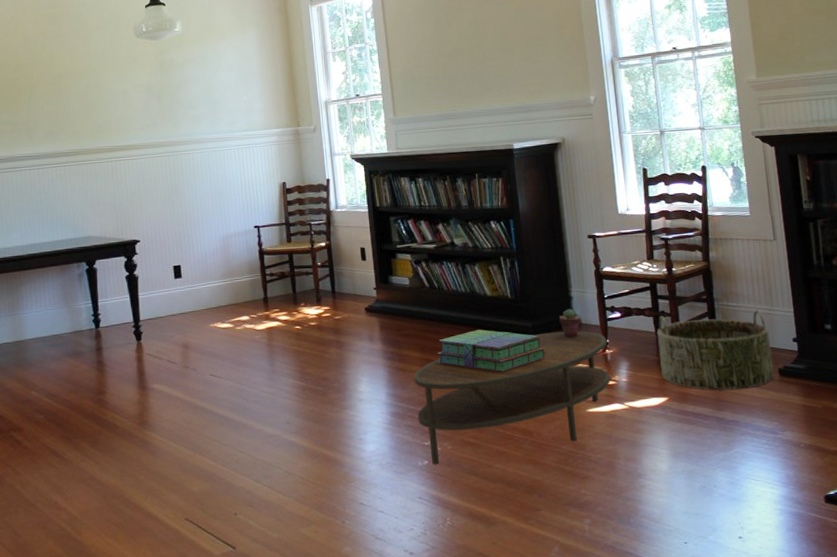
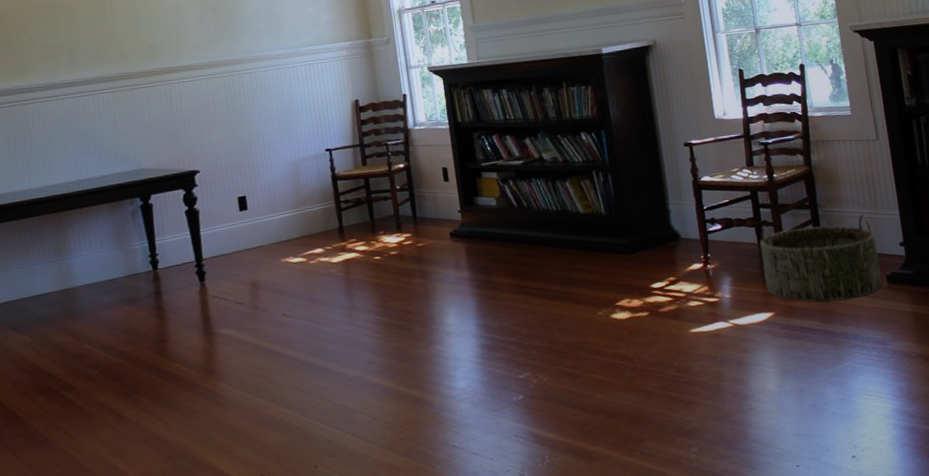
coffee table: present [413,331,611,465] -> none [504,246,714,400]
stack of books: present [437,329,546,372] -> none [528,250,645,295]
potted succulent: present [559,309,581,338] -> none [657,223,680,254]

